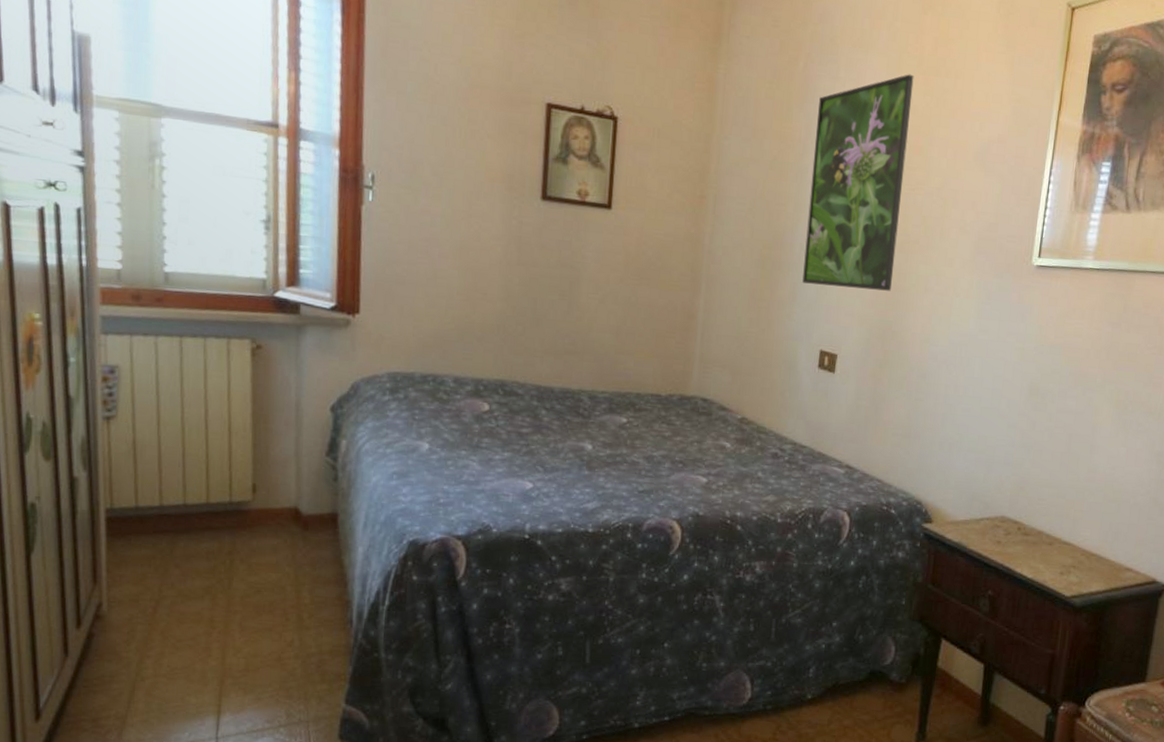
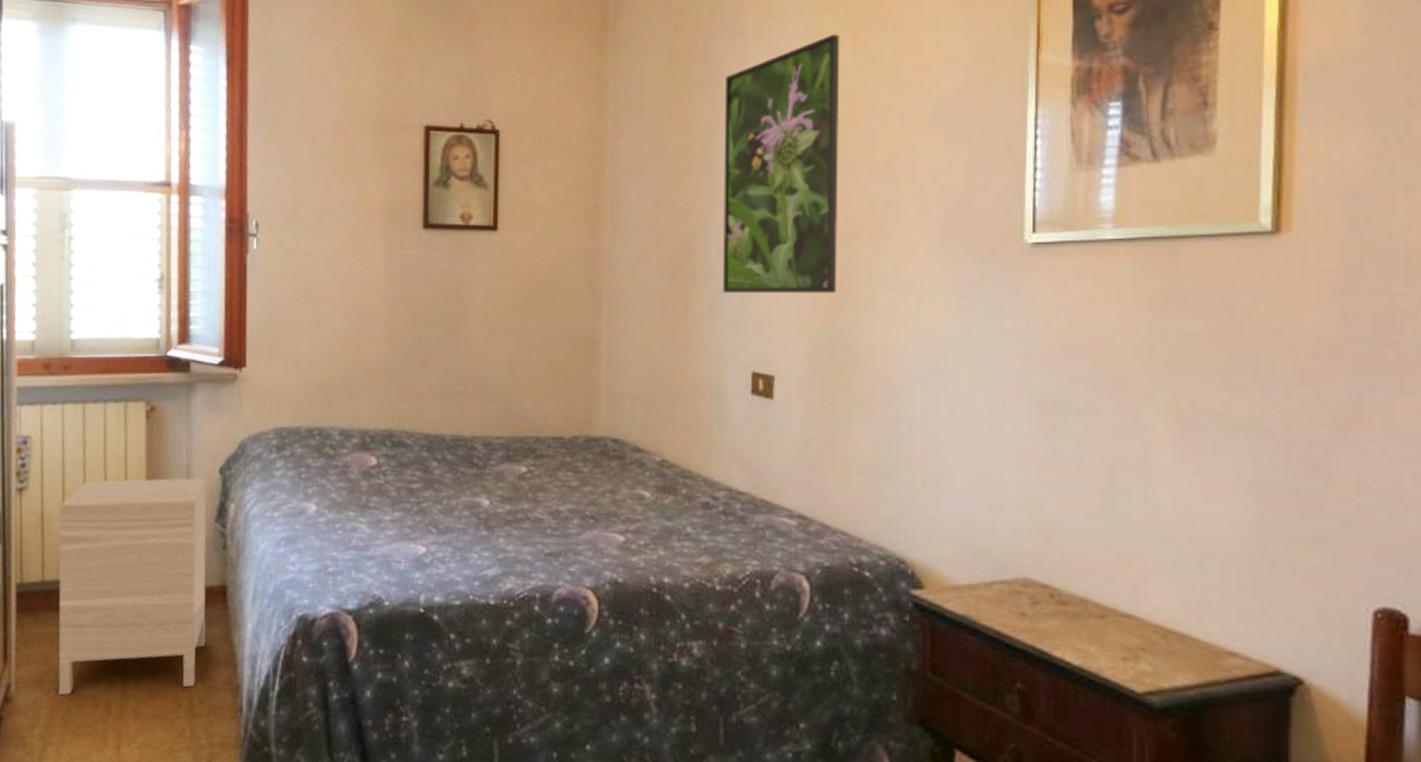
nightstand: none [154,412,317,613] -> present [58,477,207,696]

